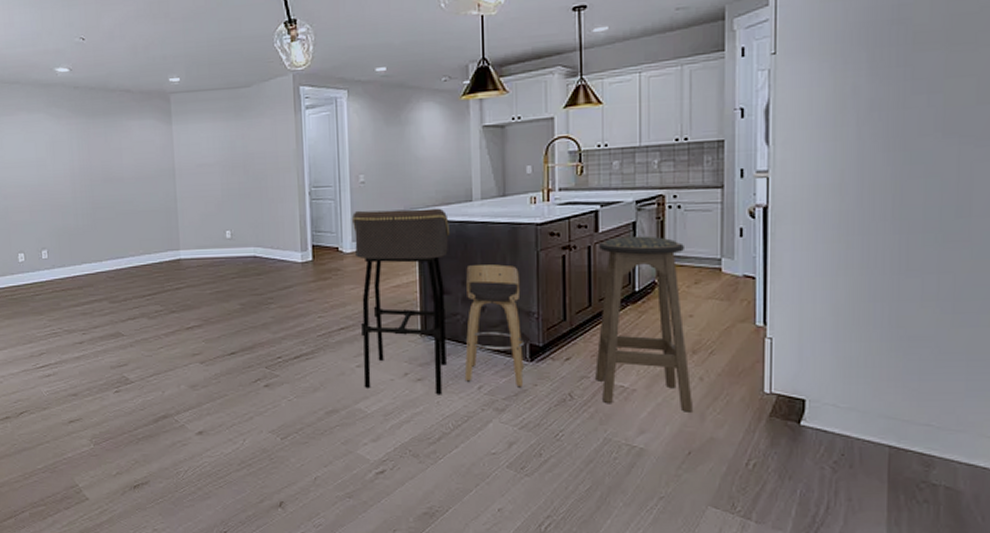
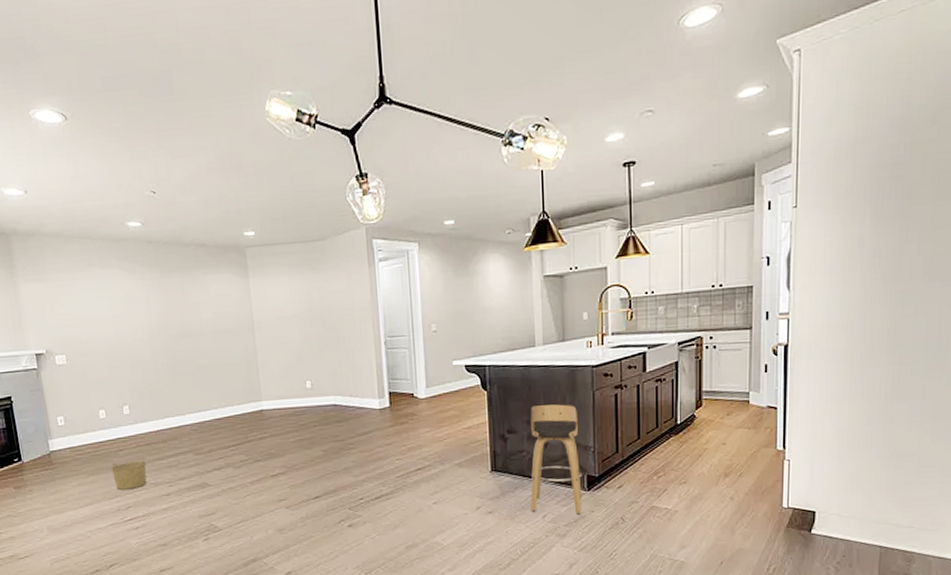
basket: none [26,306,61,335] -> present [110,460,147,490]
bar stool: present [352,208,449,395] -> none [426,354,515,525]
stool: present [595,235,692,412] -> none [644,373,724,528]

